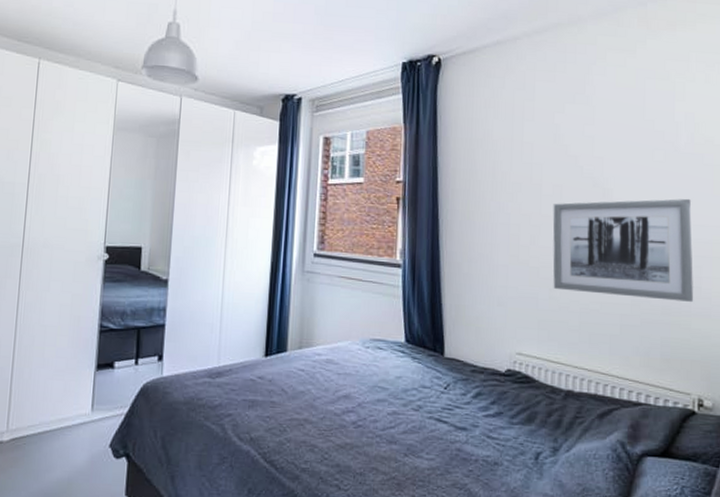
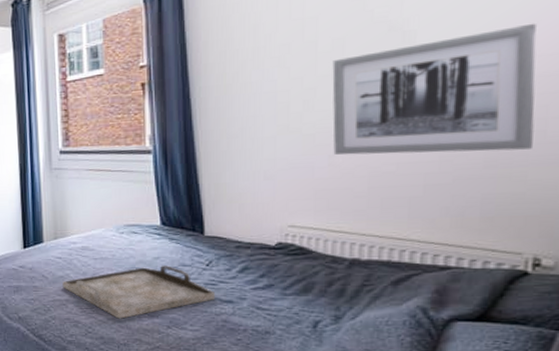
serving tray: none [302,386,451,444] -> present [62,265,215,319]

